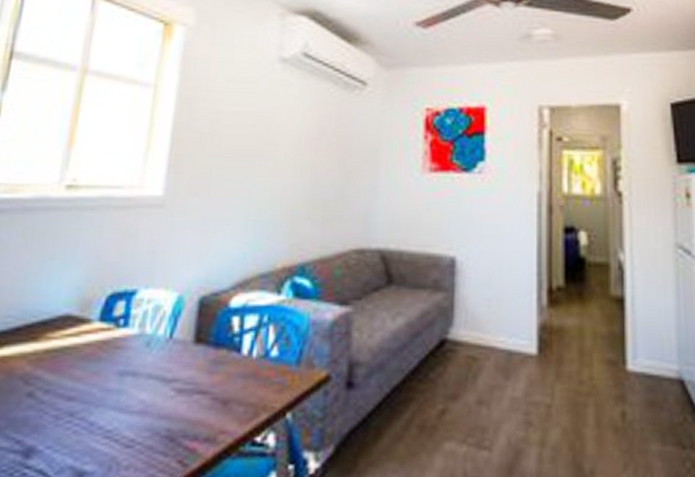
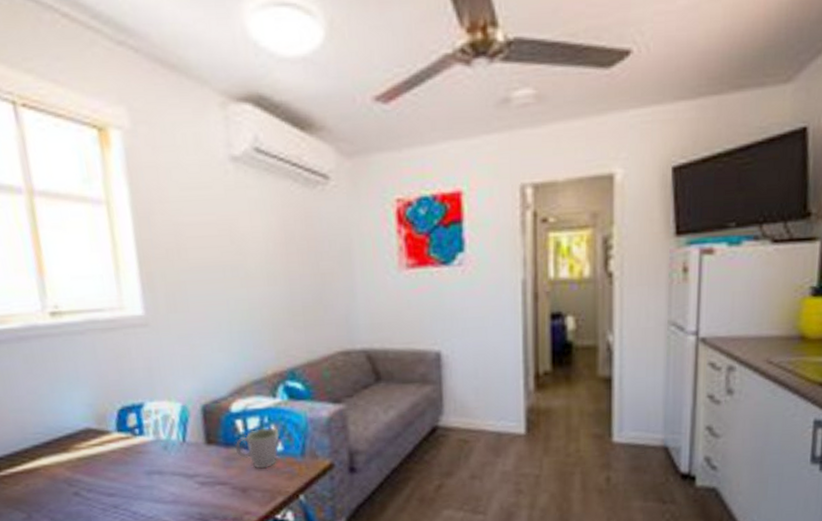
mug: none [225,328,277,377] -> present [235,427,280,469]

